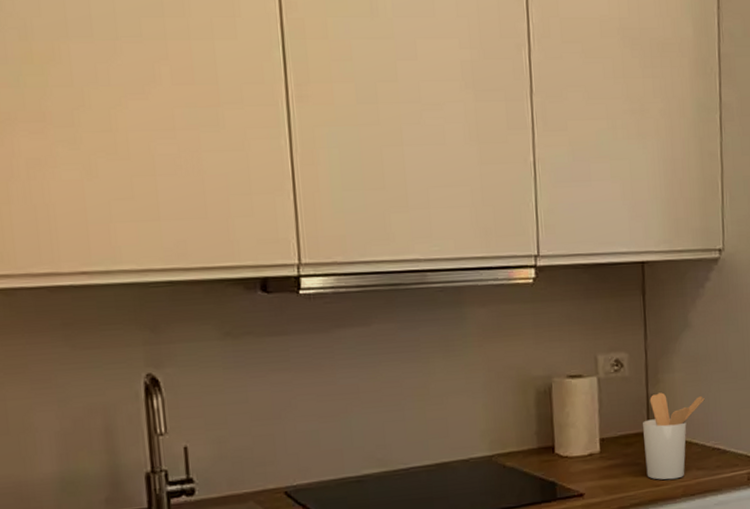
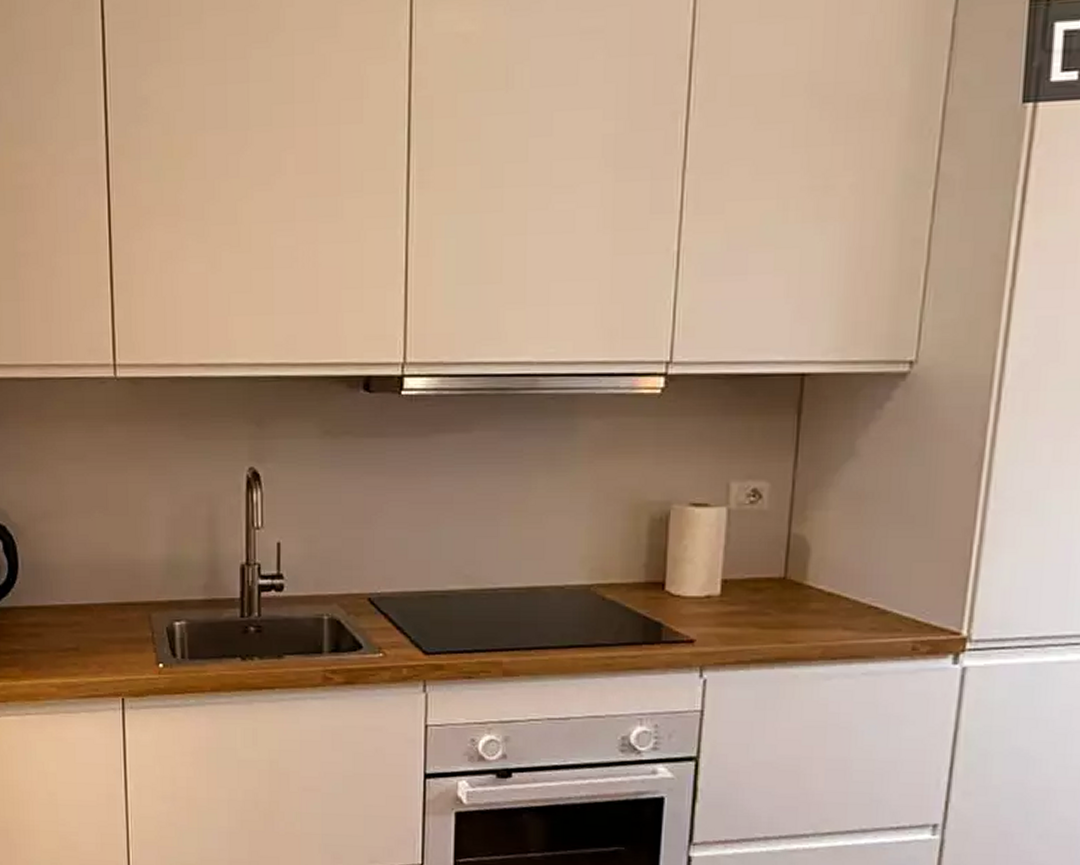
utensil holder: present [642,392,705,480] -> none [776,533,865,637]

